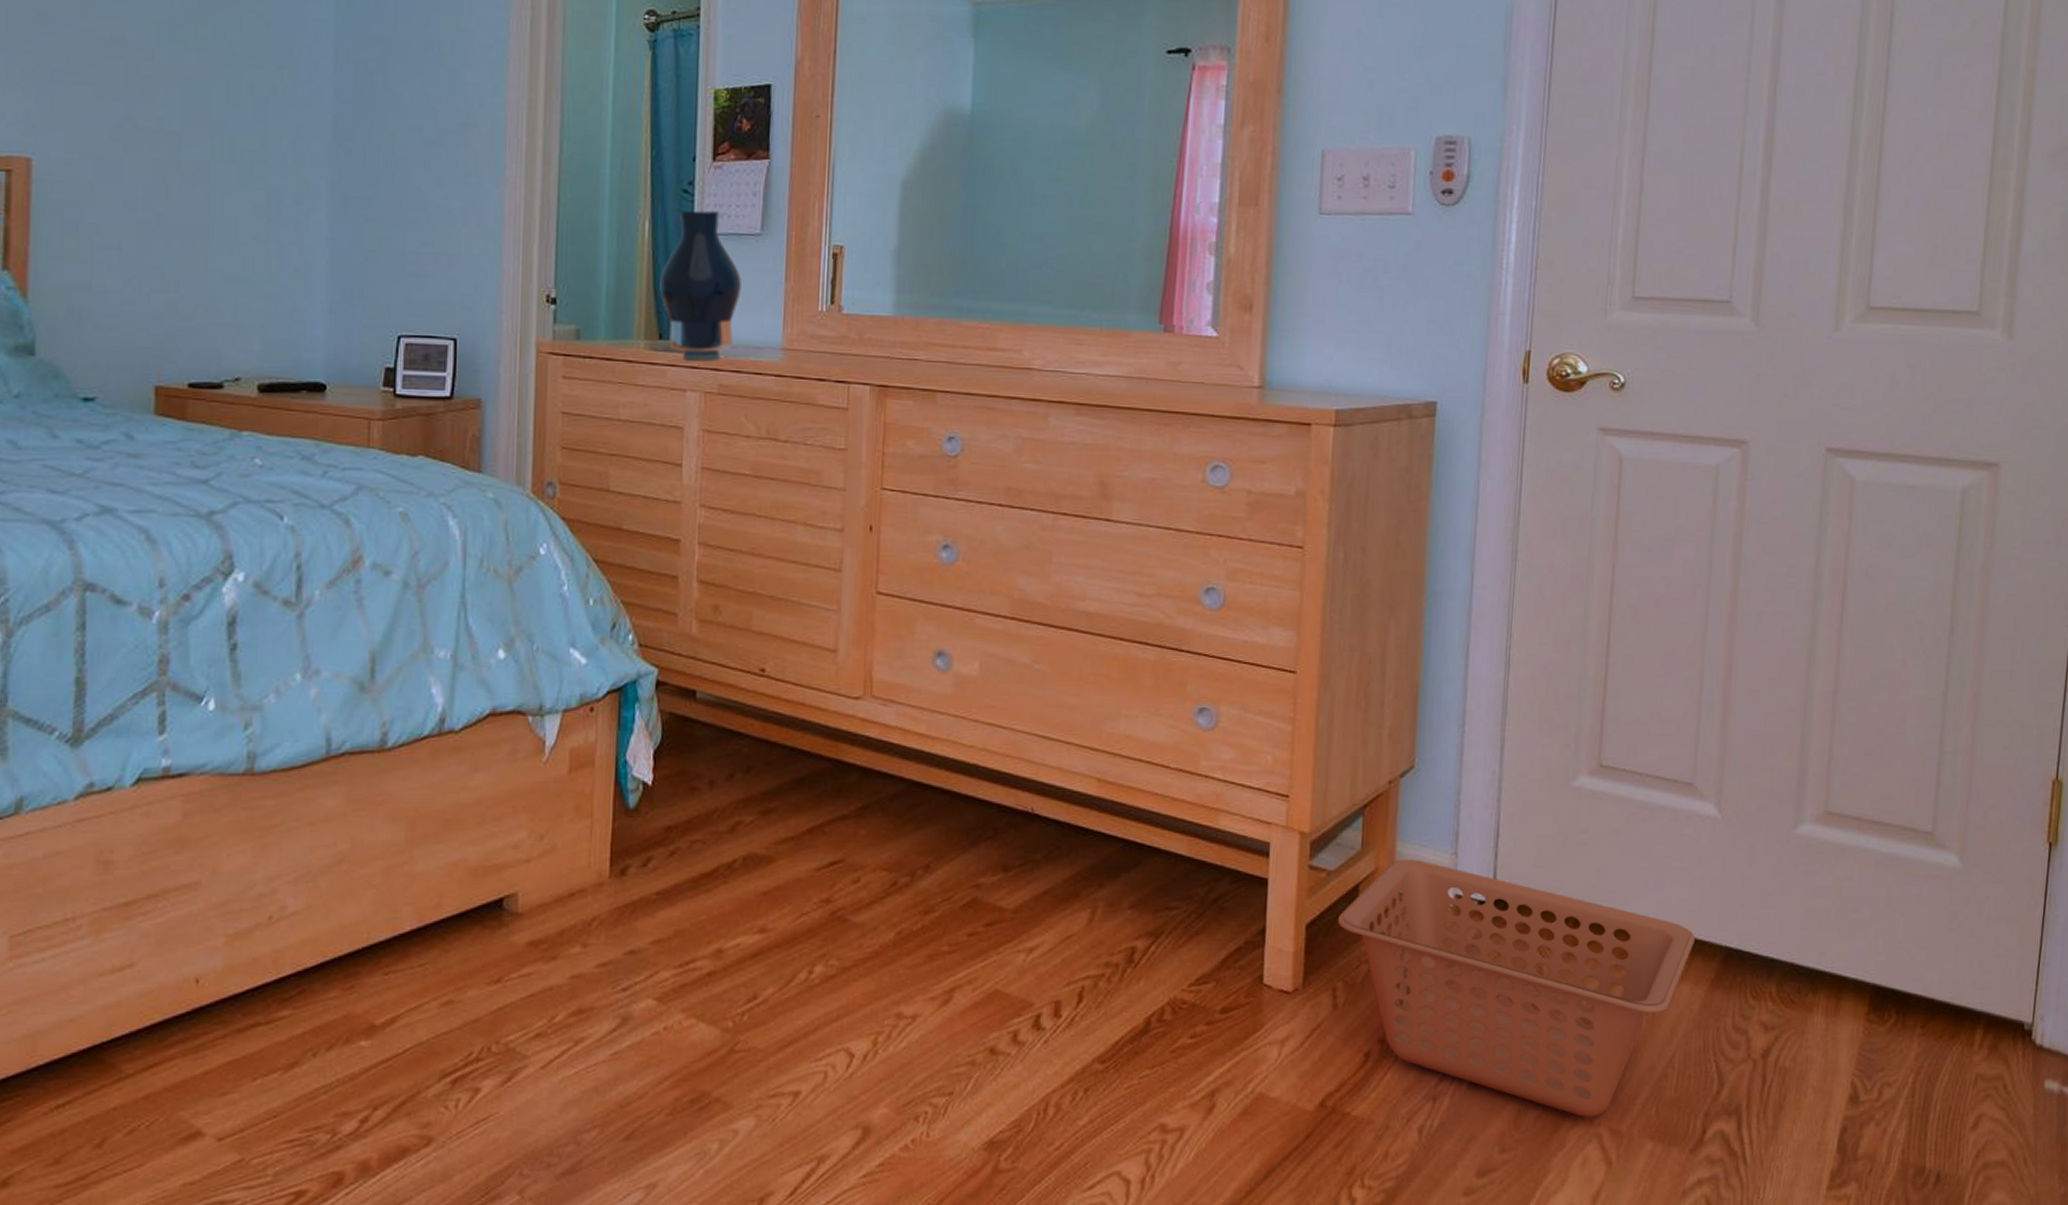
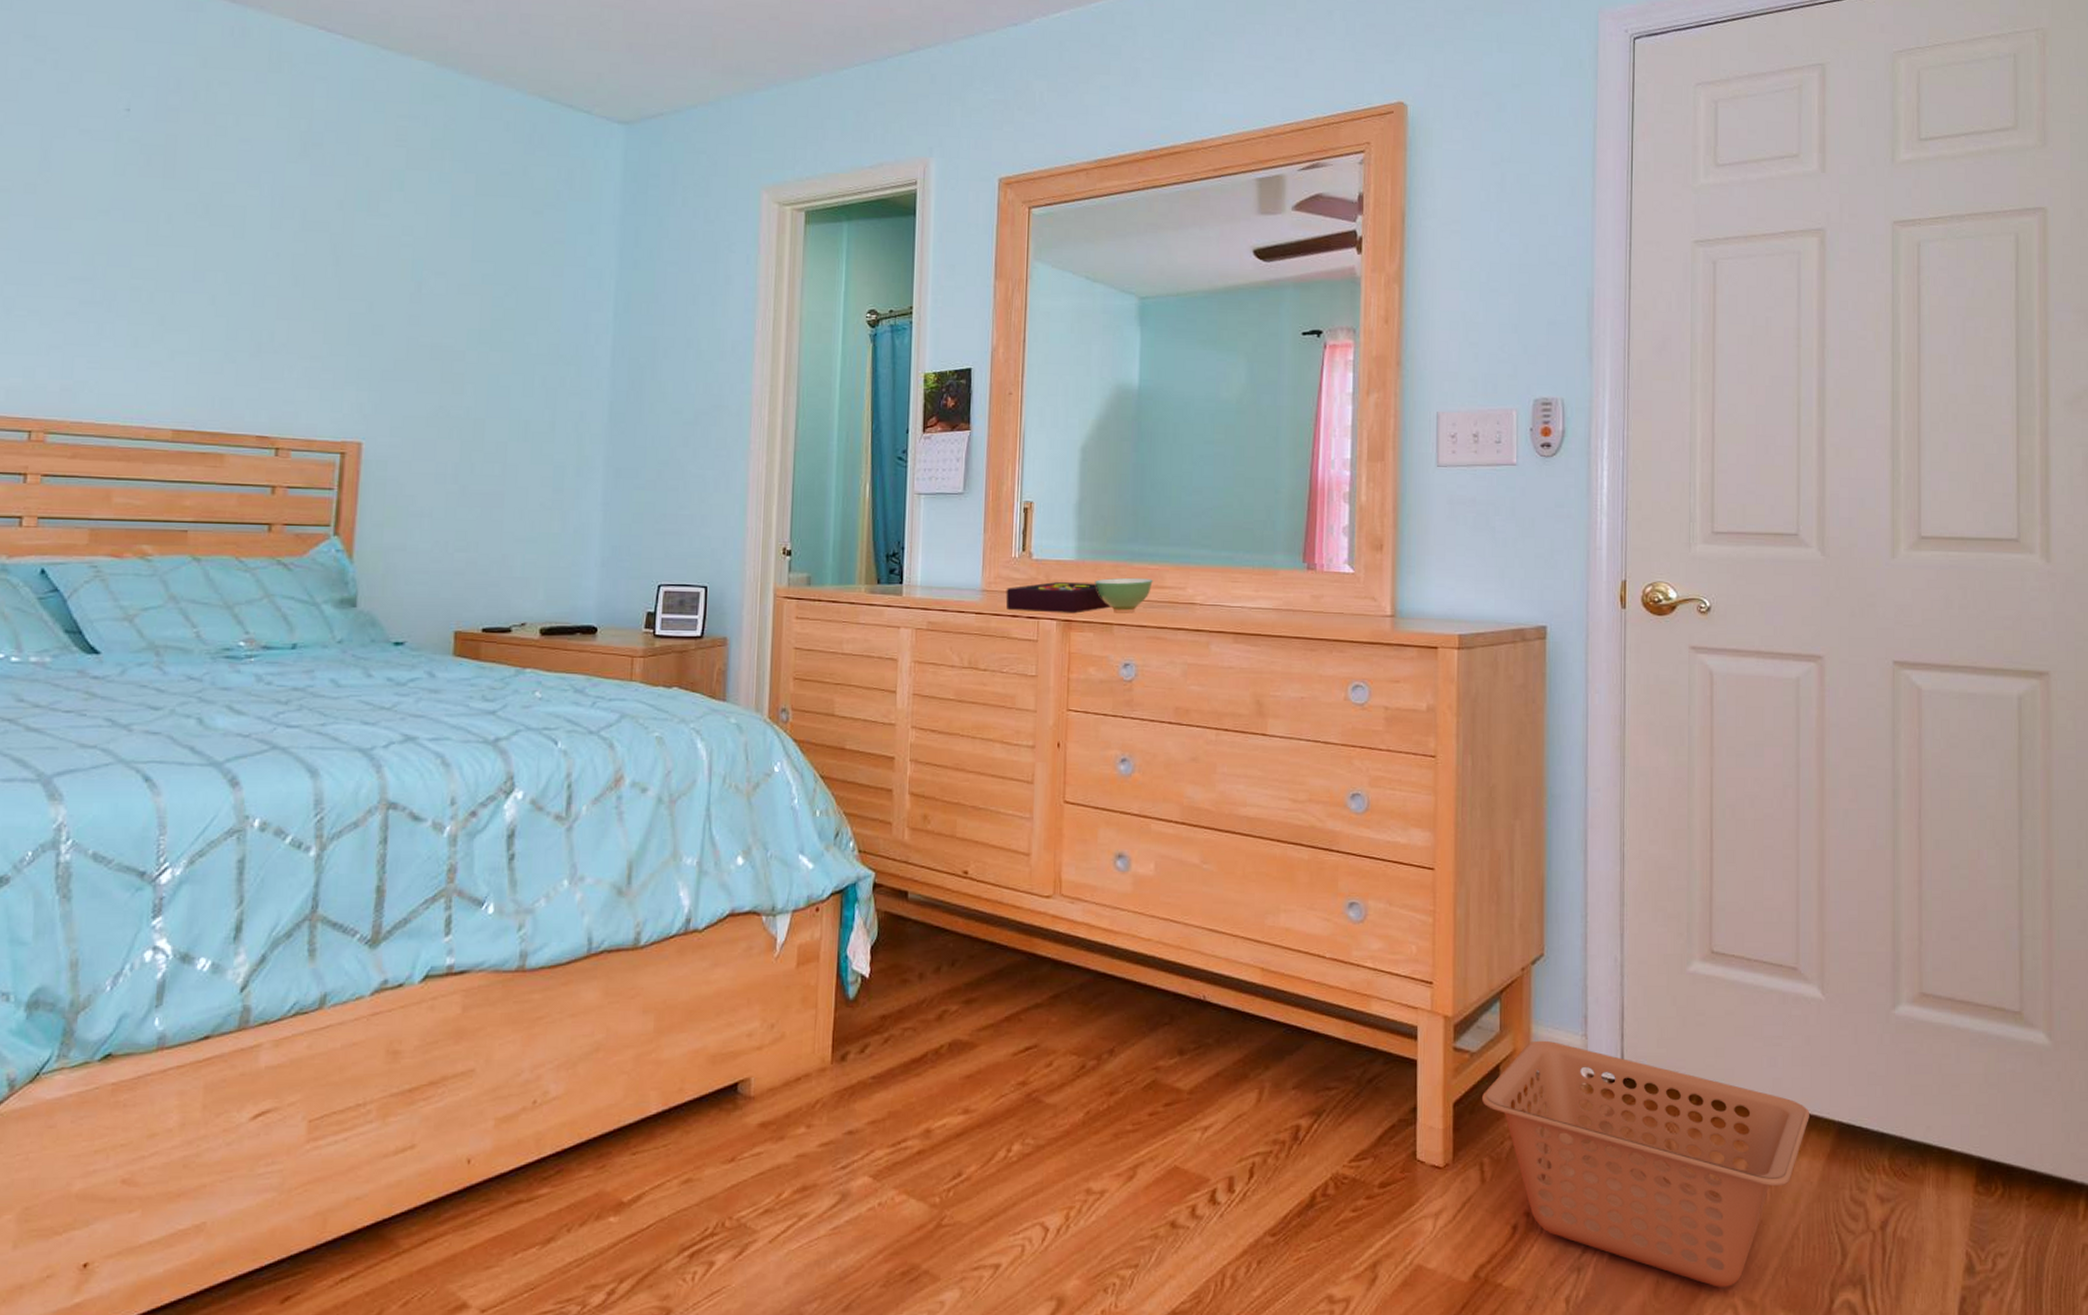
vase: present [659,210,741,363] -> none [878,474,947,603]
jewelry box: none [810,341,934,378] -> present [1005,582,1111,614]
bowl: none [915,337,984,379] -> present [1095,577,1153,613]

